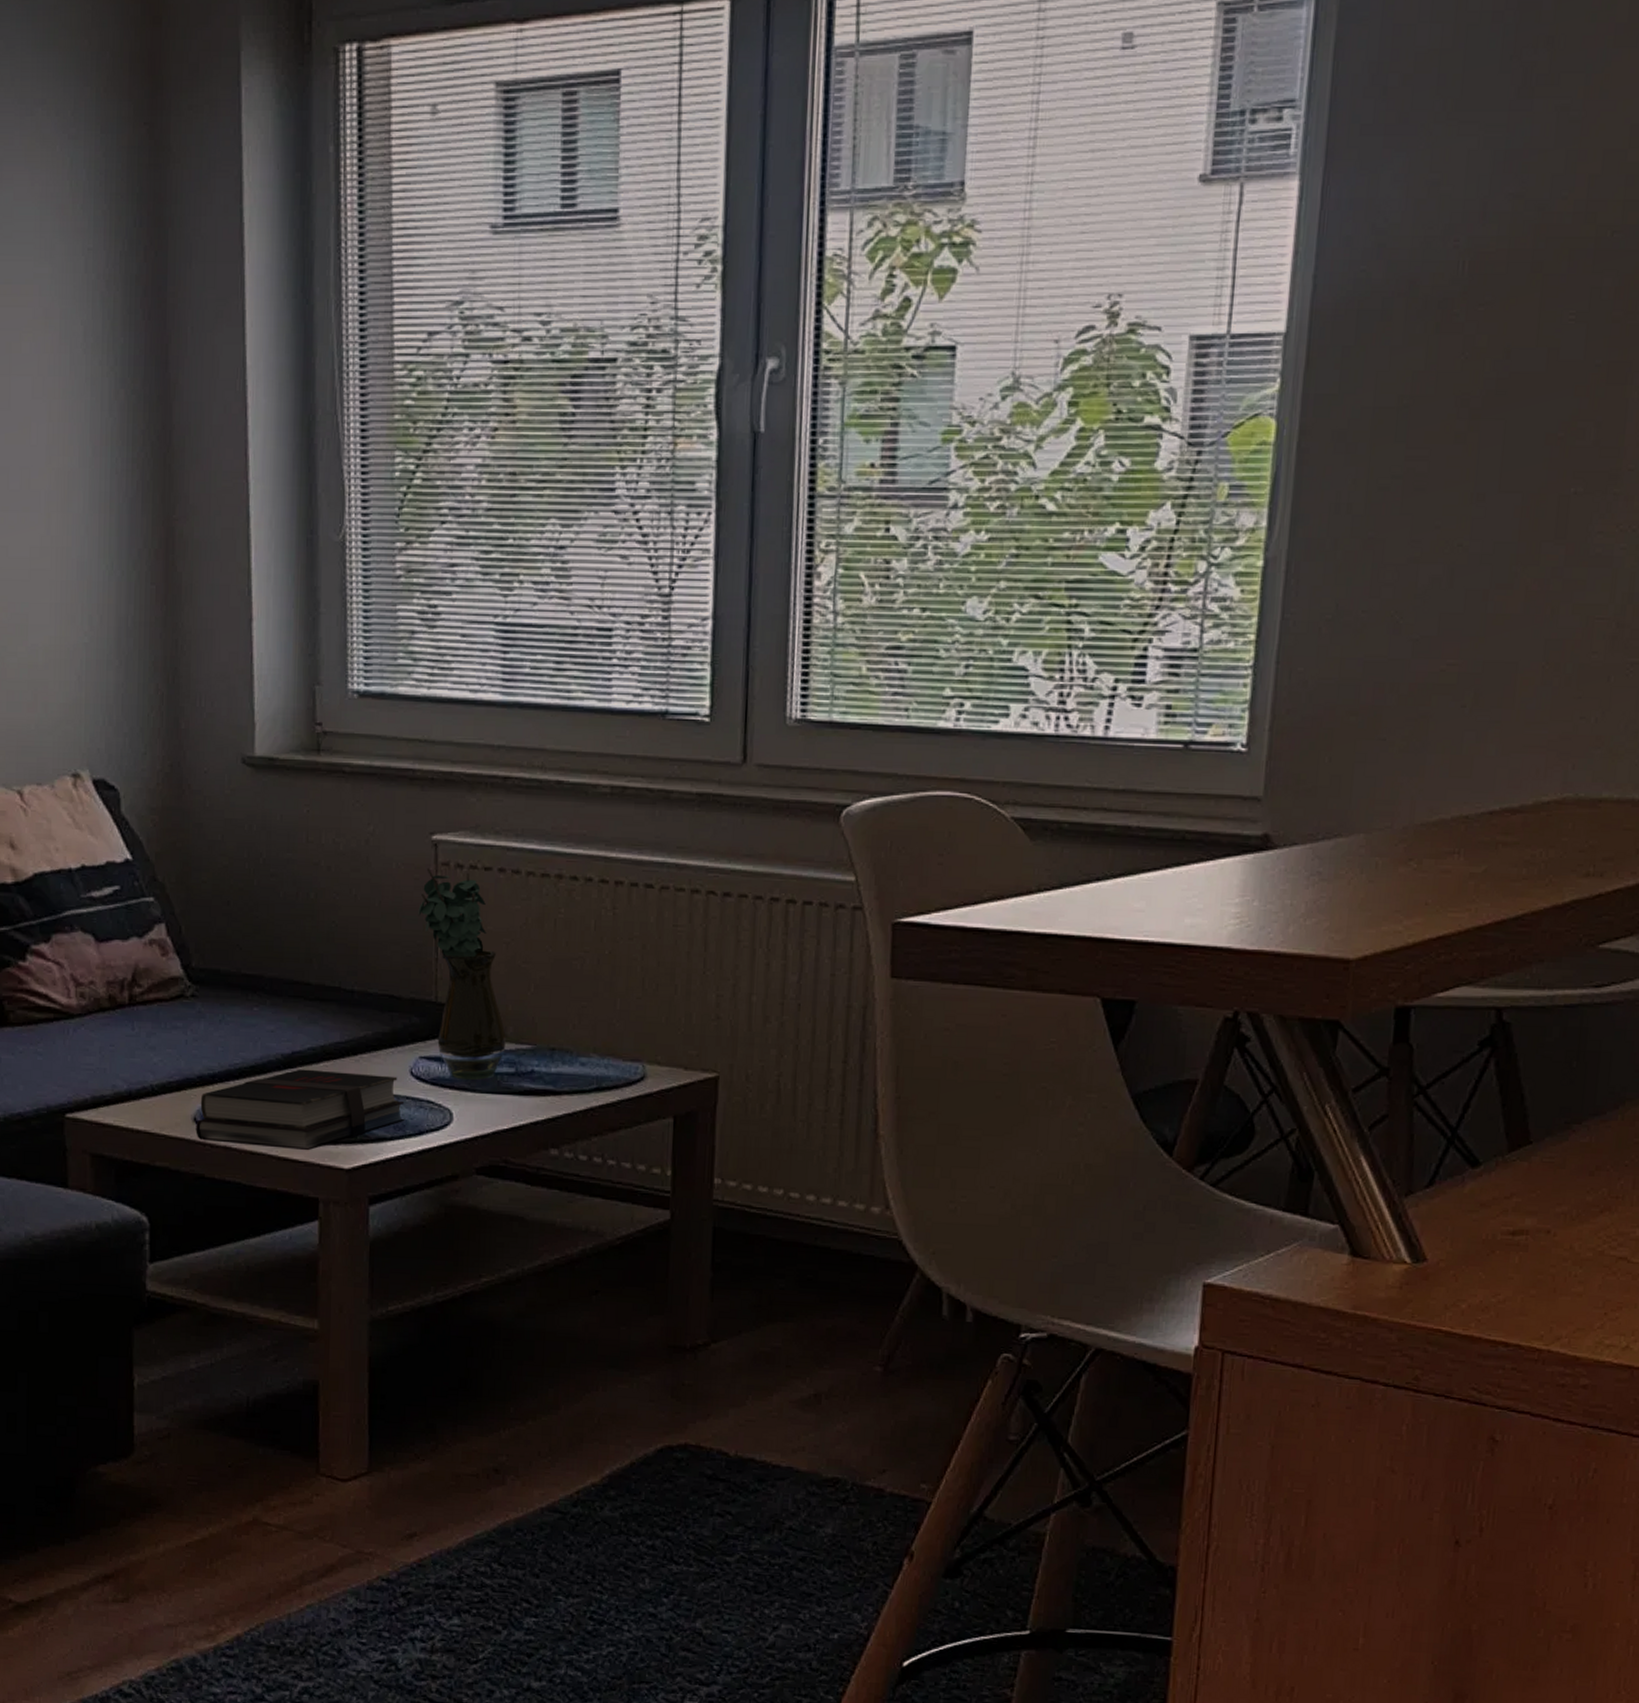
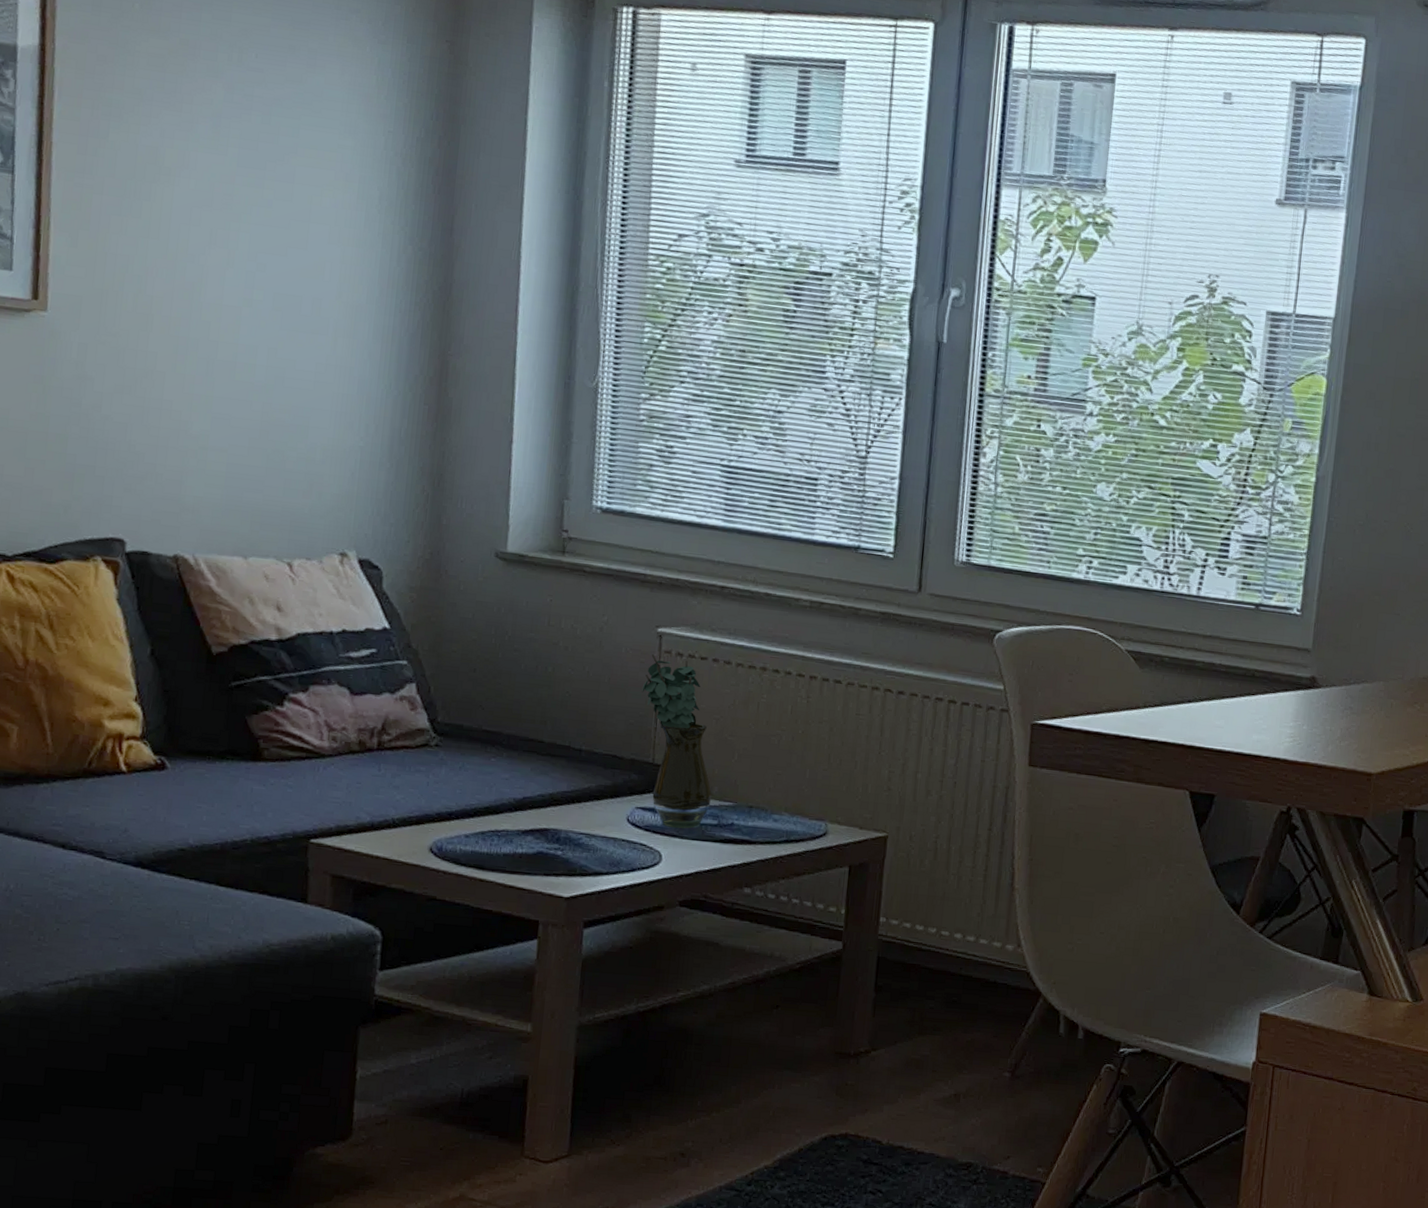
hardback book: present [196,1069,405,1151] -> none [431,811,621,881]

